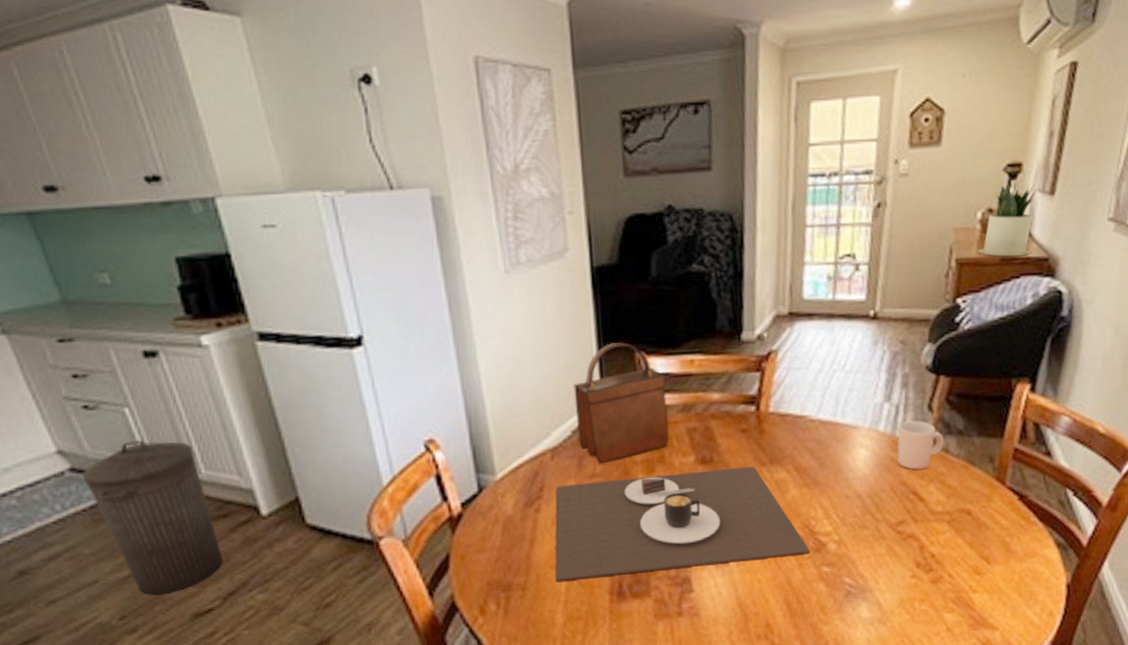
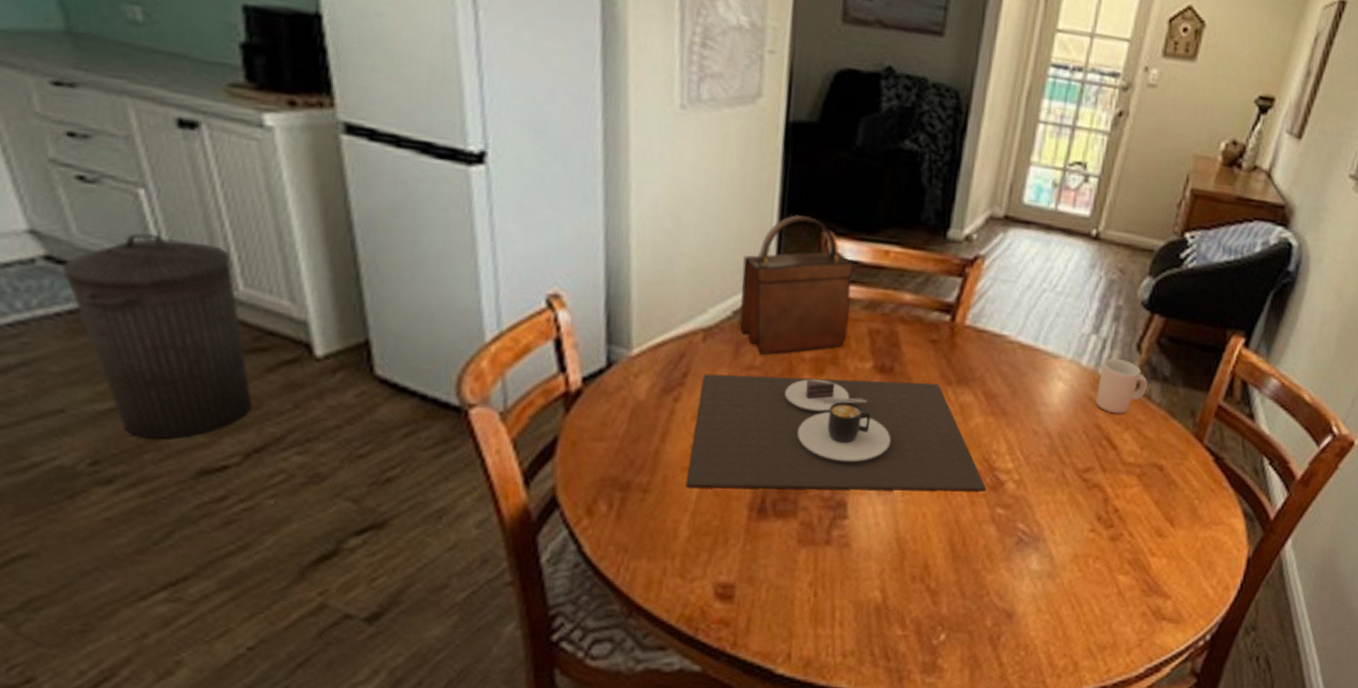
planter: present [978,184,1038,258] -> none [1215,118,1286,200]

